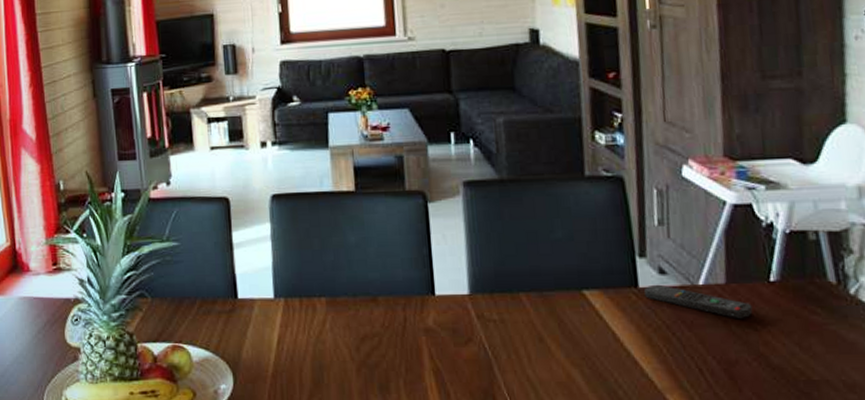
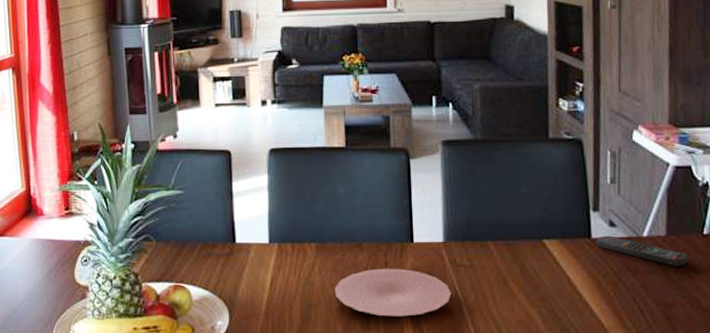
plate: none [348,324,480,378] -> present [334,268,452,317]

